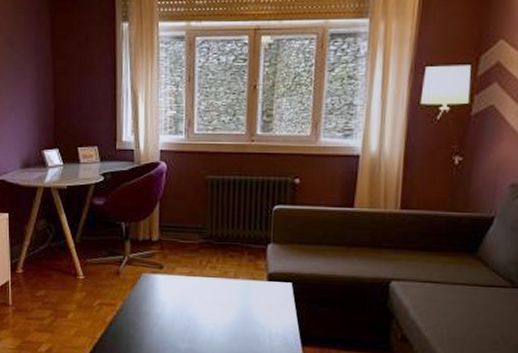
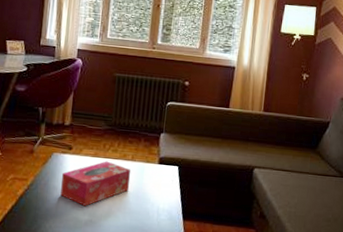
tissue box: none [153,280,235,332] -> present [60,161,131,206]

